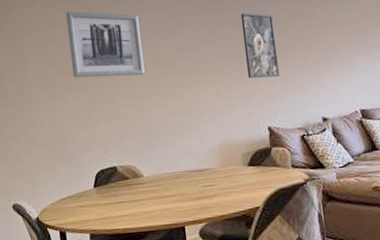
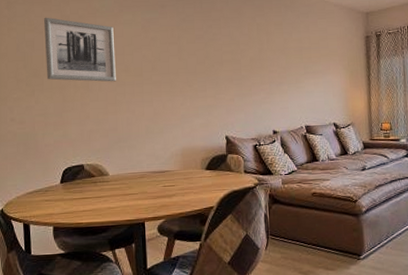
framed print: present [240,13,280,79] -> none [207,34,238,93]

